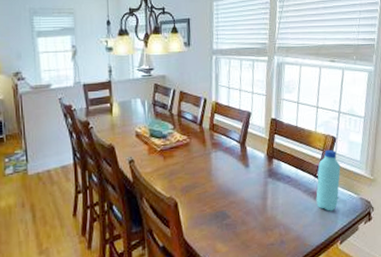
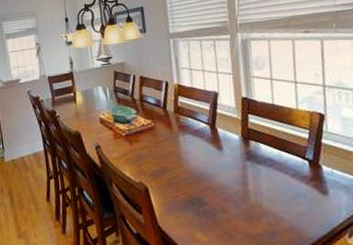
water bottle: present [316,149,341,211] -> none [306,127,339,199]

